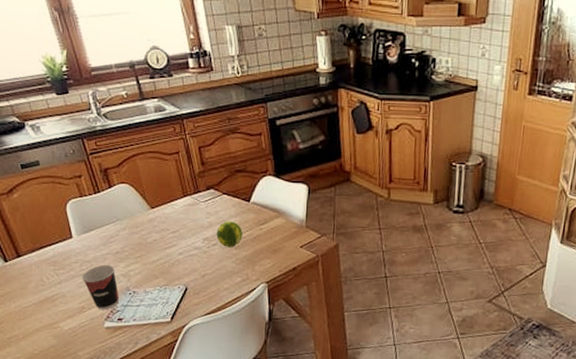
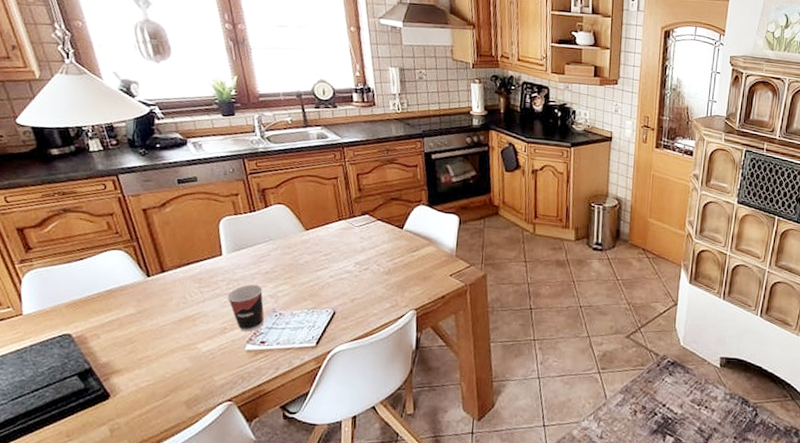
fruit: present [216,221,243,247] -> none [368,246,395,273]

